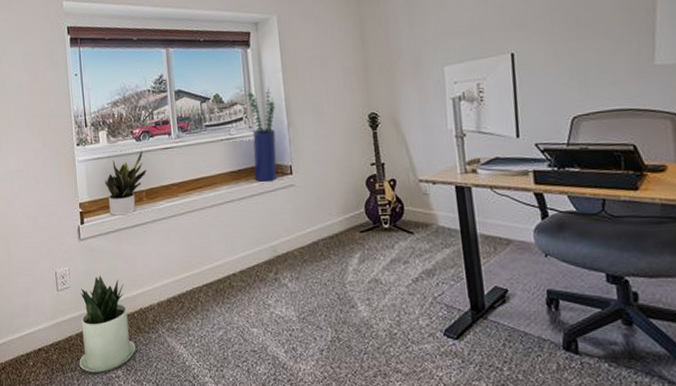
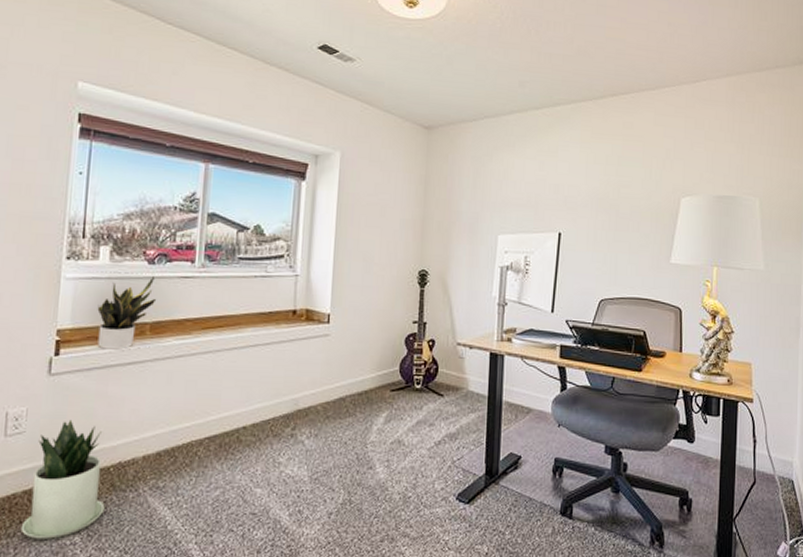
vase: present [246,87,277,183] -> none [286,226,323,329]

